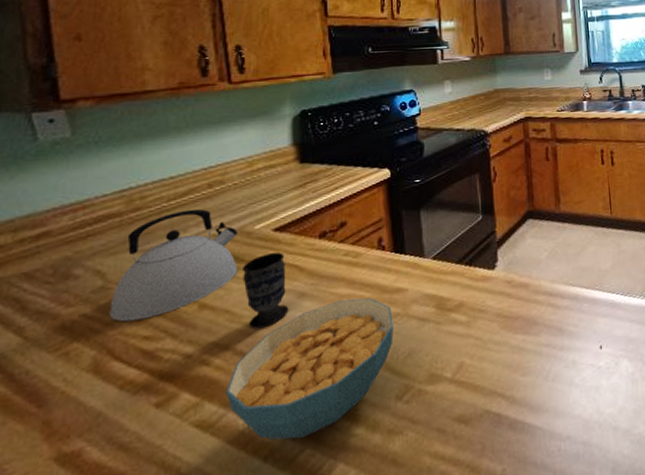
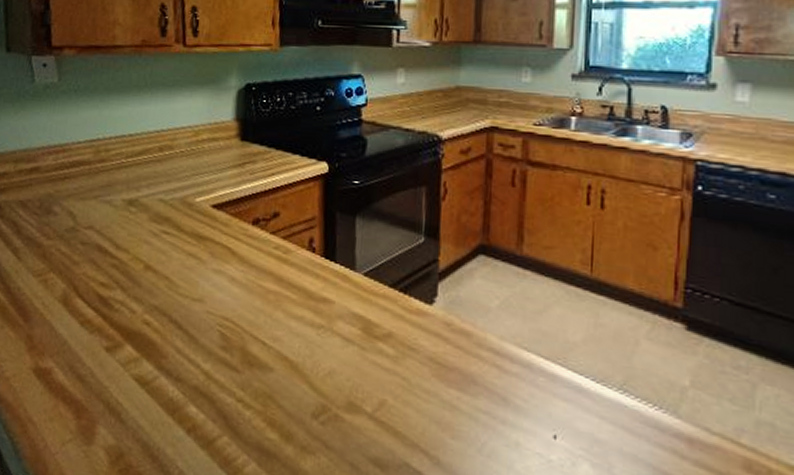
kettle: present [109,208,238,322] -> none [77,169,181,267]
cereal bowl: present [225,297,394,441] -> none [160,294,317,424]
cup: present [243,251,289,330] -> none [182,228,220,304]

